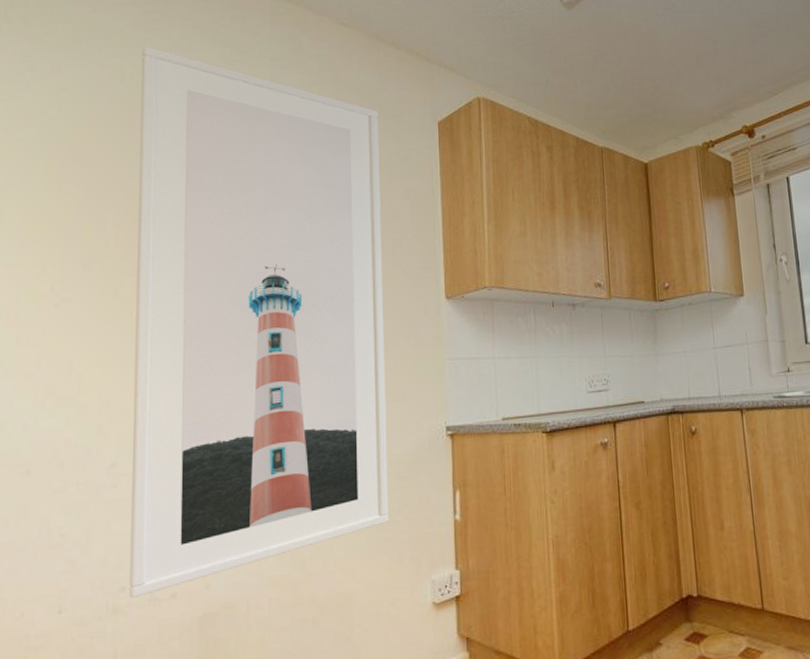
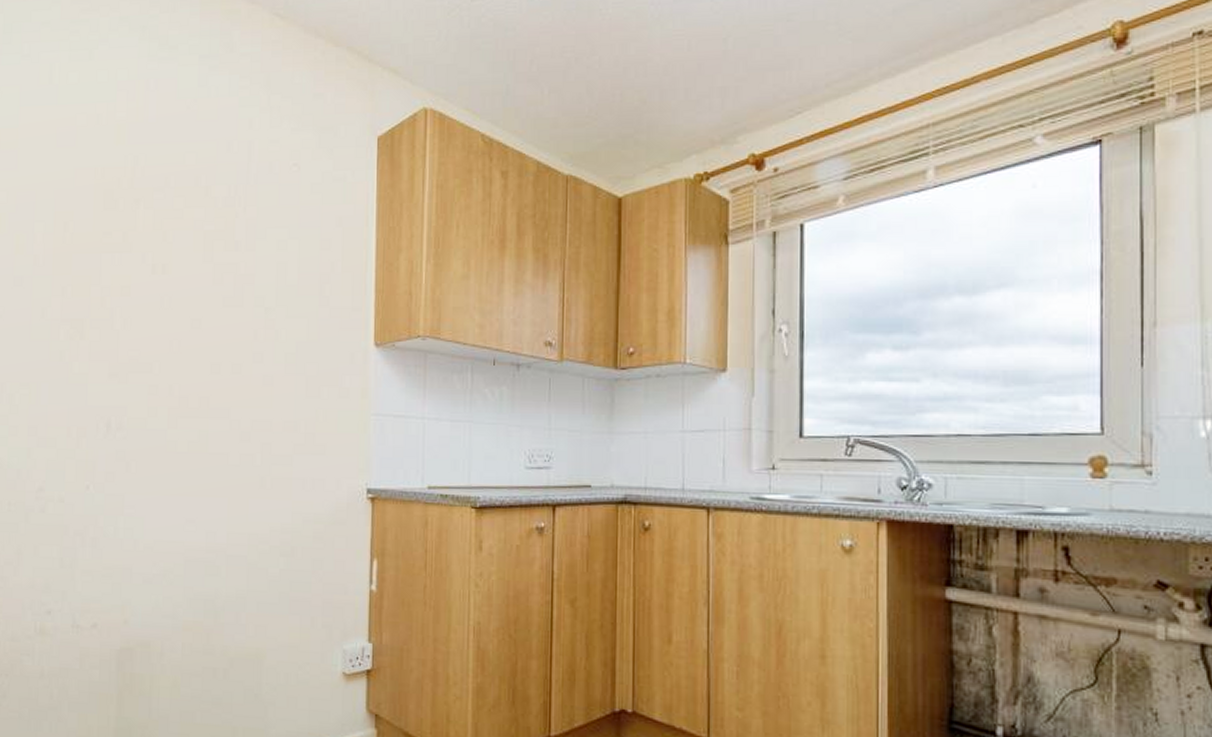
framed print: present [129,46,388,599] -> none [54,40,312,623]

